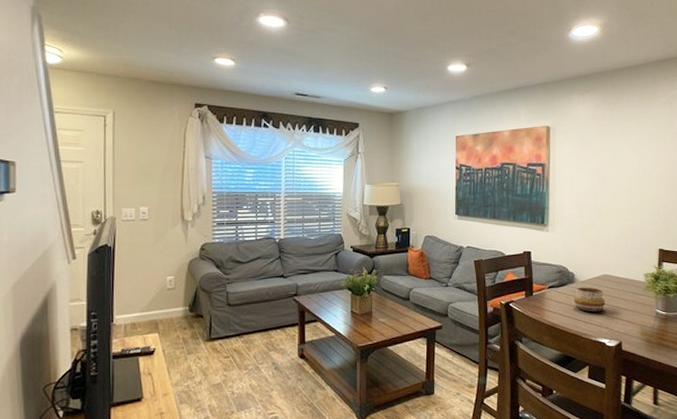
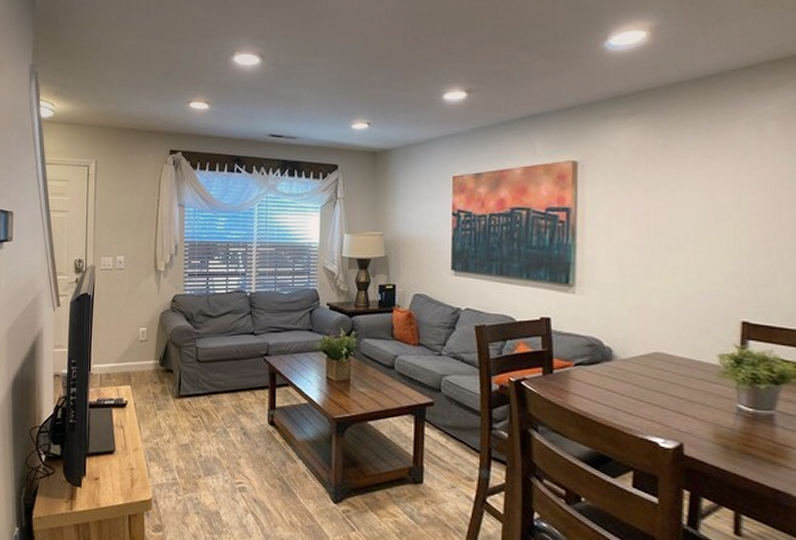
decorative bowl: present [573,287,606,312] -> none [610,367,658,401]

